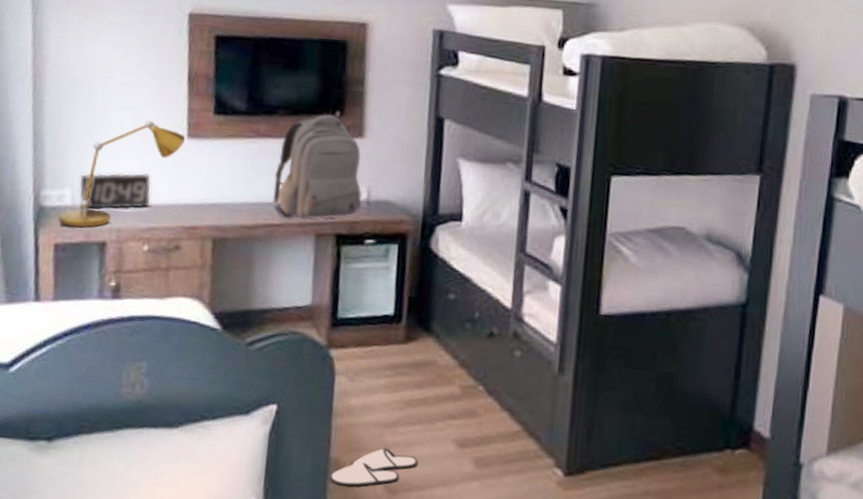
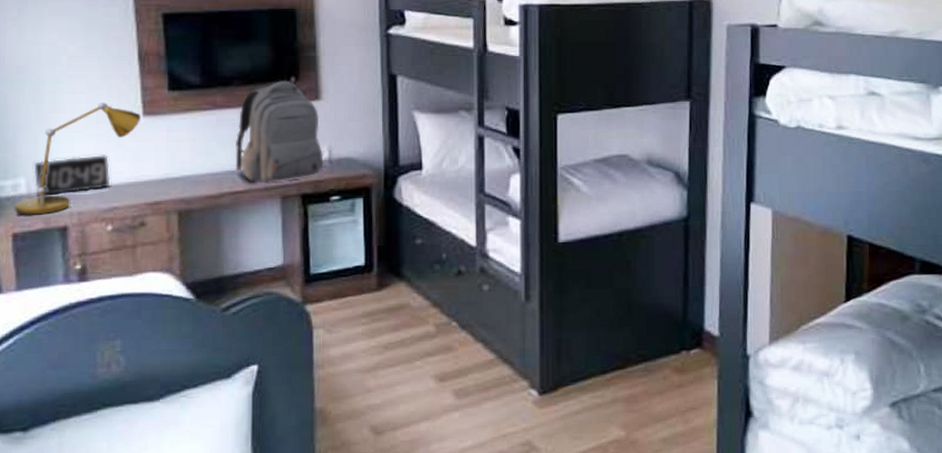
slippers: present [328,447,418,487] -> none [315,391,400,434]

